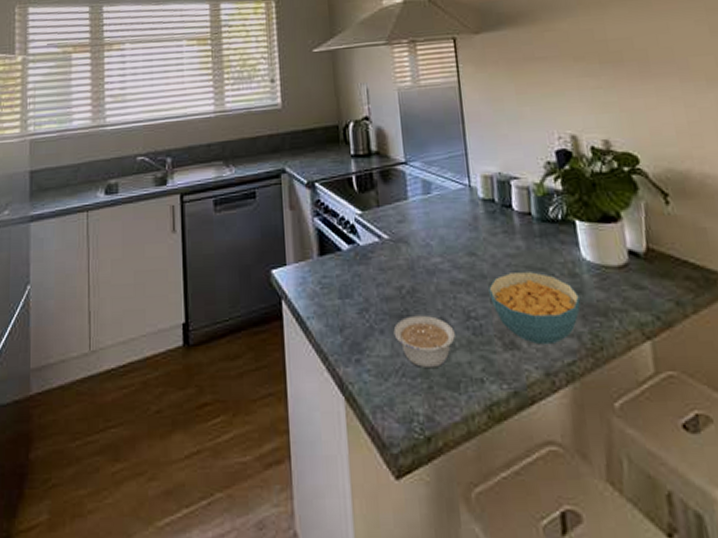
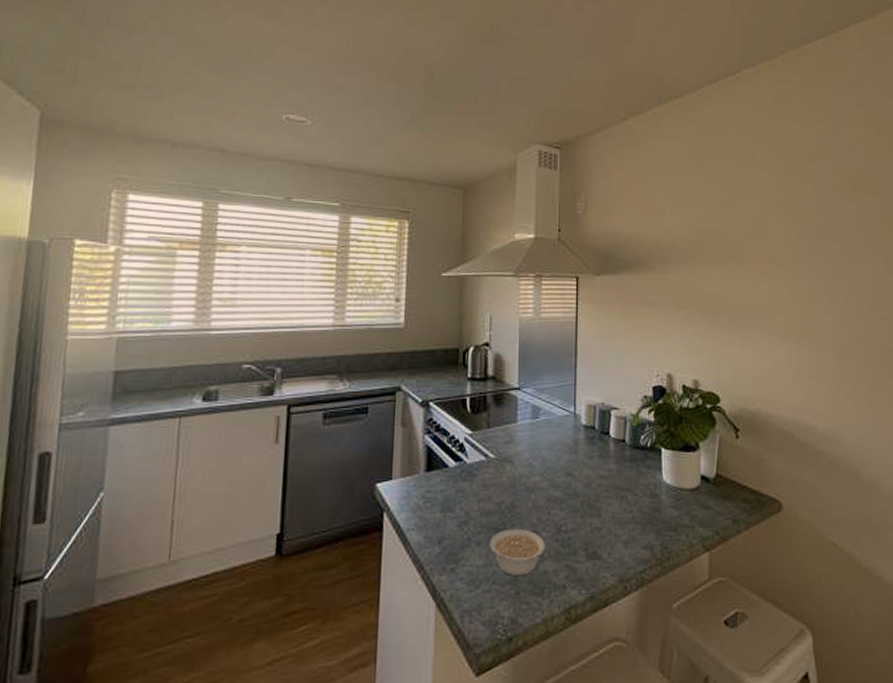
cereal bowl: present [488,272,581,345] -> none [580,492,657,556]

